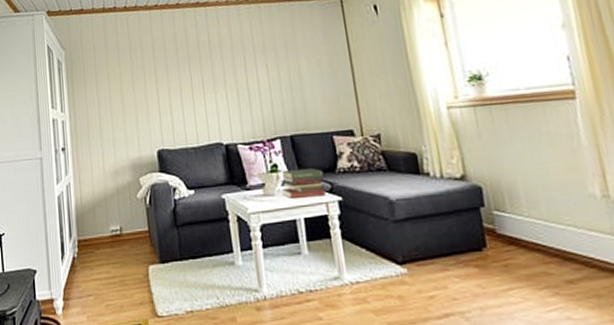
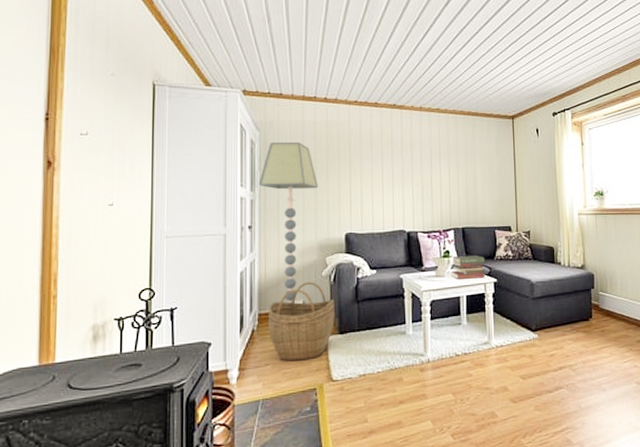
floor lamp: none [67,56,125,230] -> present [258,141,318,304]
woven basket: none [87,205,155,293] -> present [269,282,335,362]

